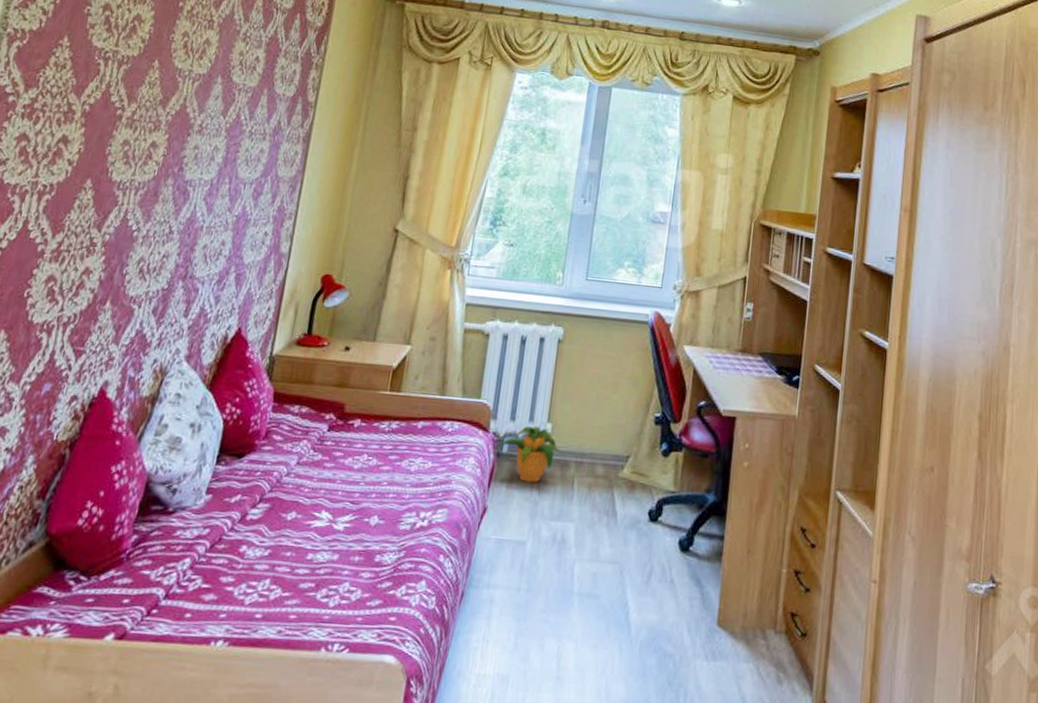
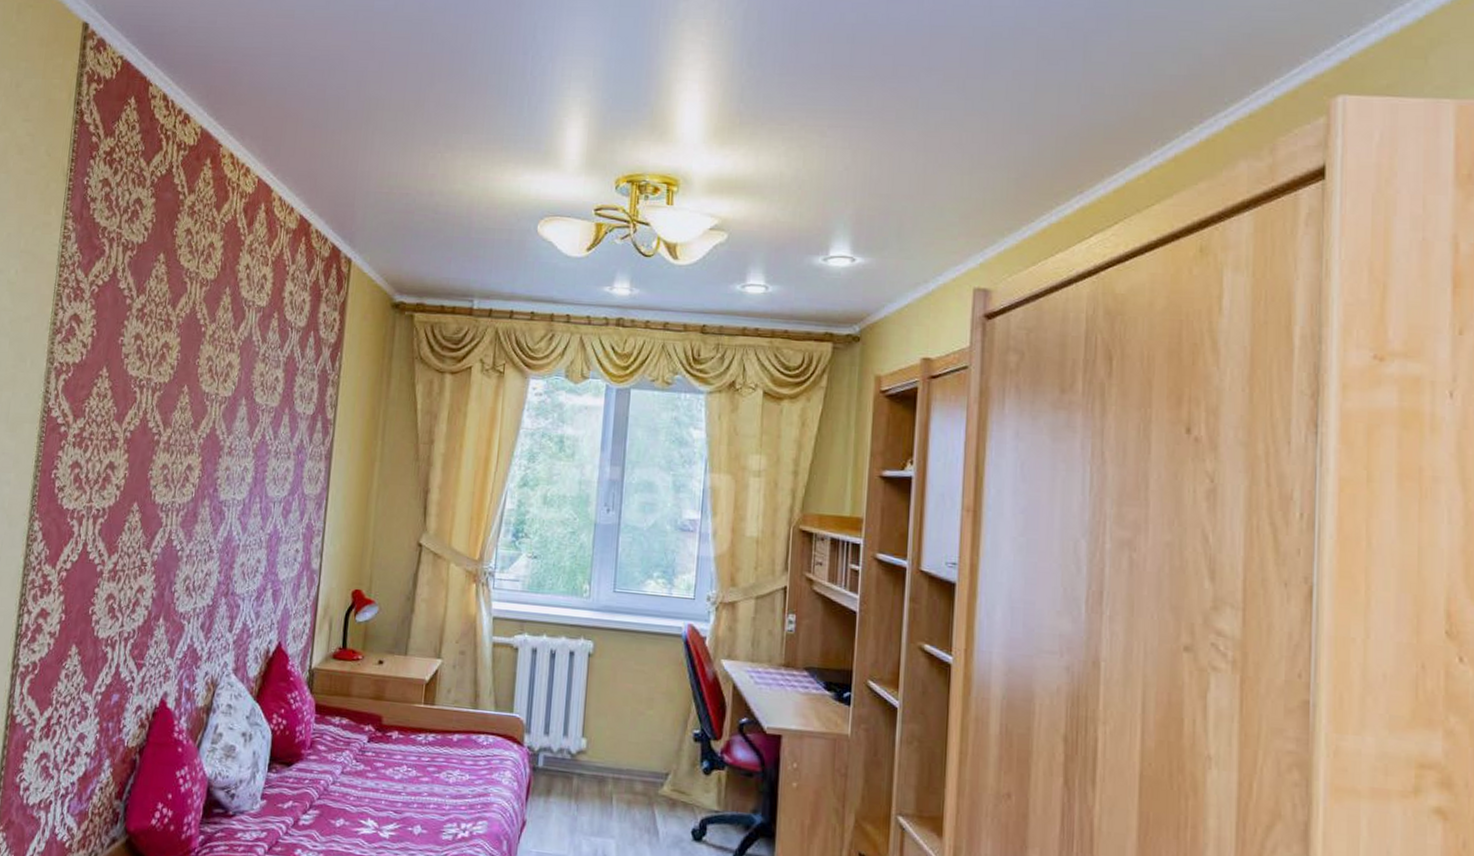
potted plant: present [497,425,562,483] -> none [533,740,598,798]

